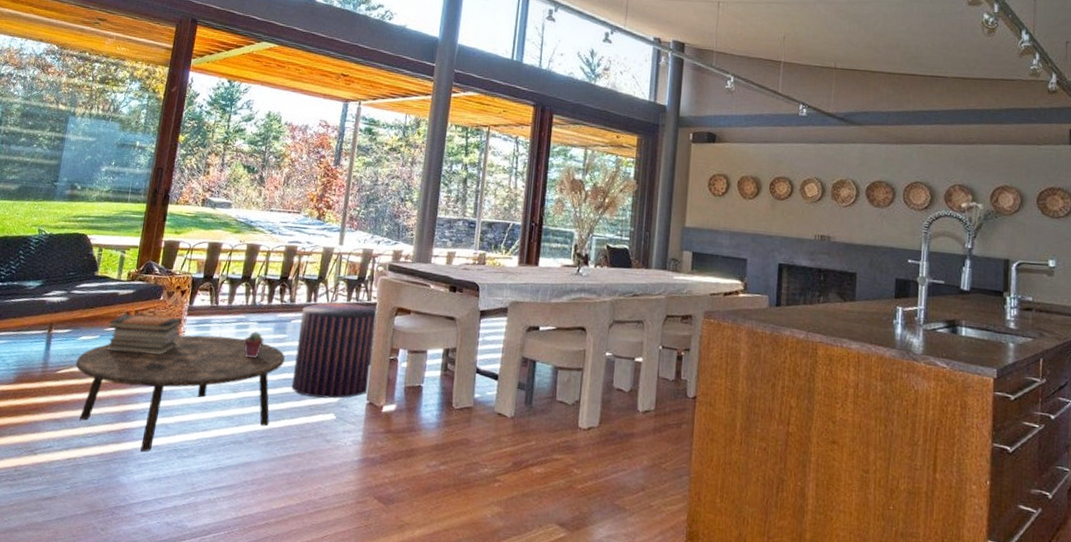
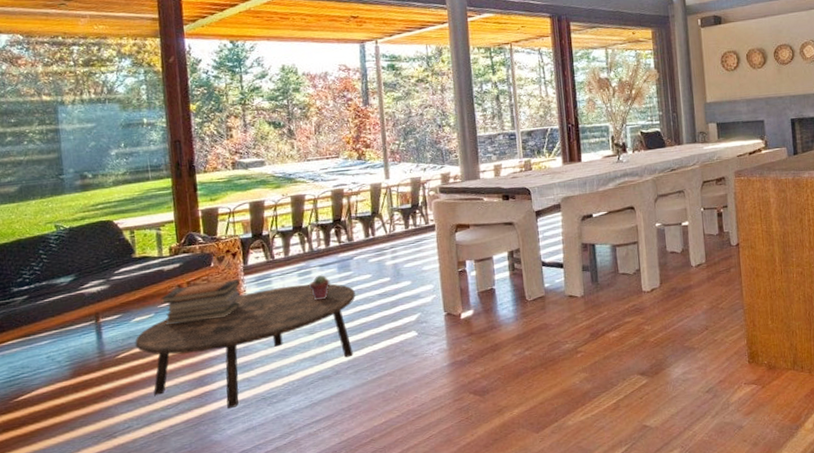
stool: present [291,302,379,399] -> none [362,229,445,322]

